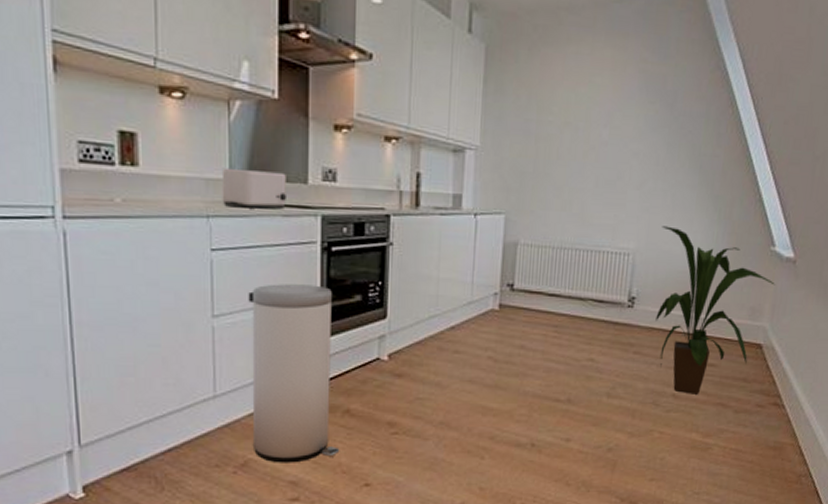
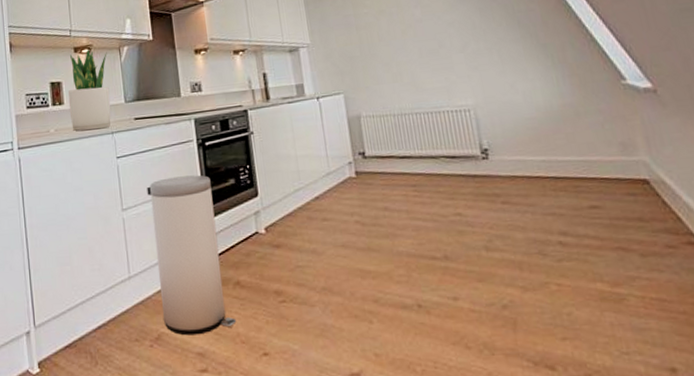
planter: none [145,93,210,209] -> present [67,50,111,131]
toaster: present [221,167,286,210] -> none [119,91,167,124]
house plant: present [655,226,775,394] -> none [495,79,641,241]

